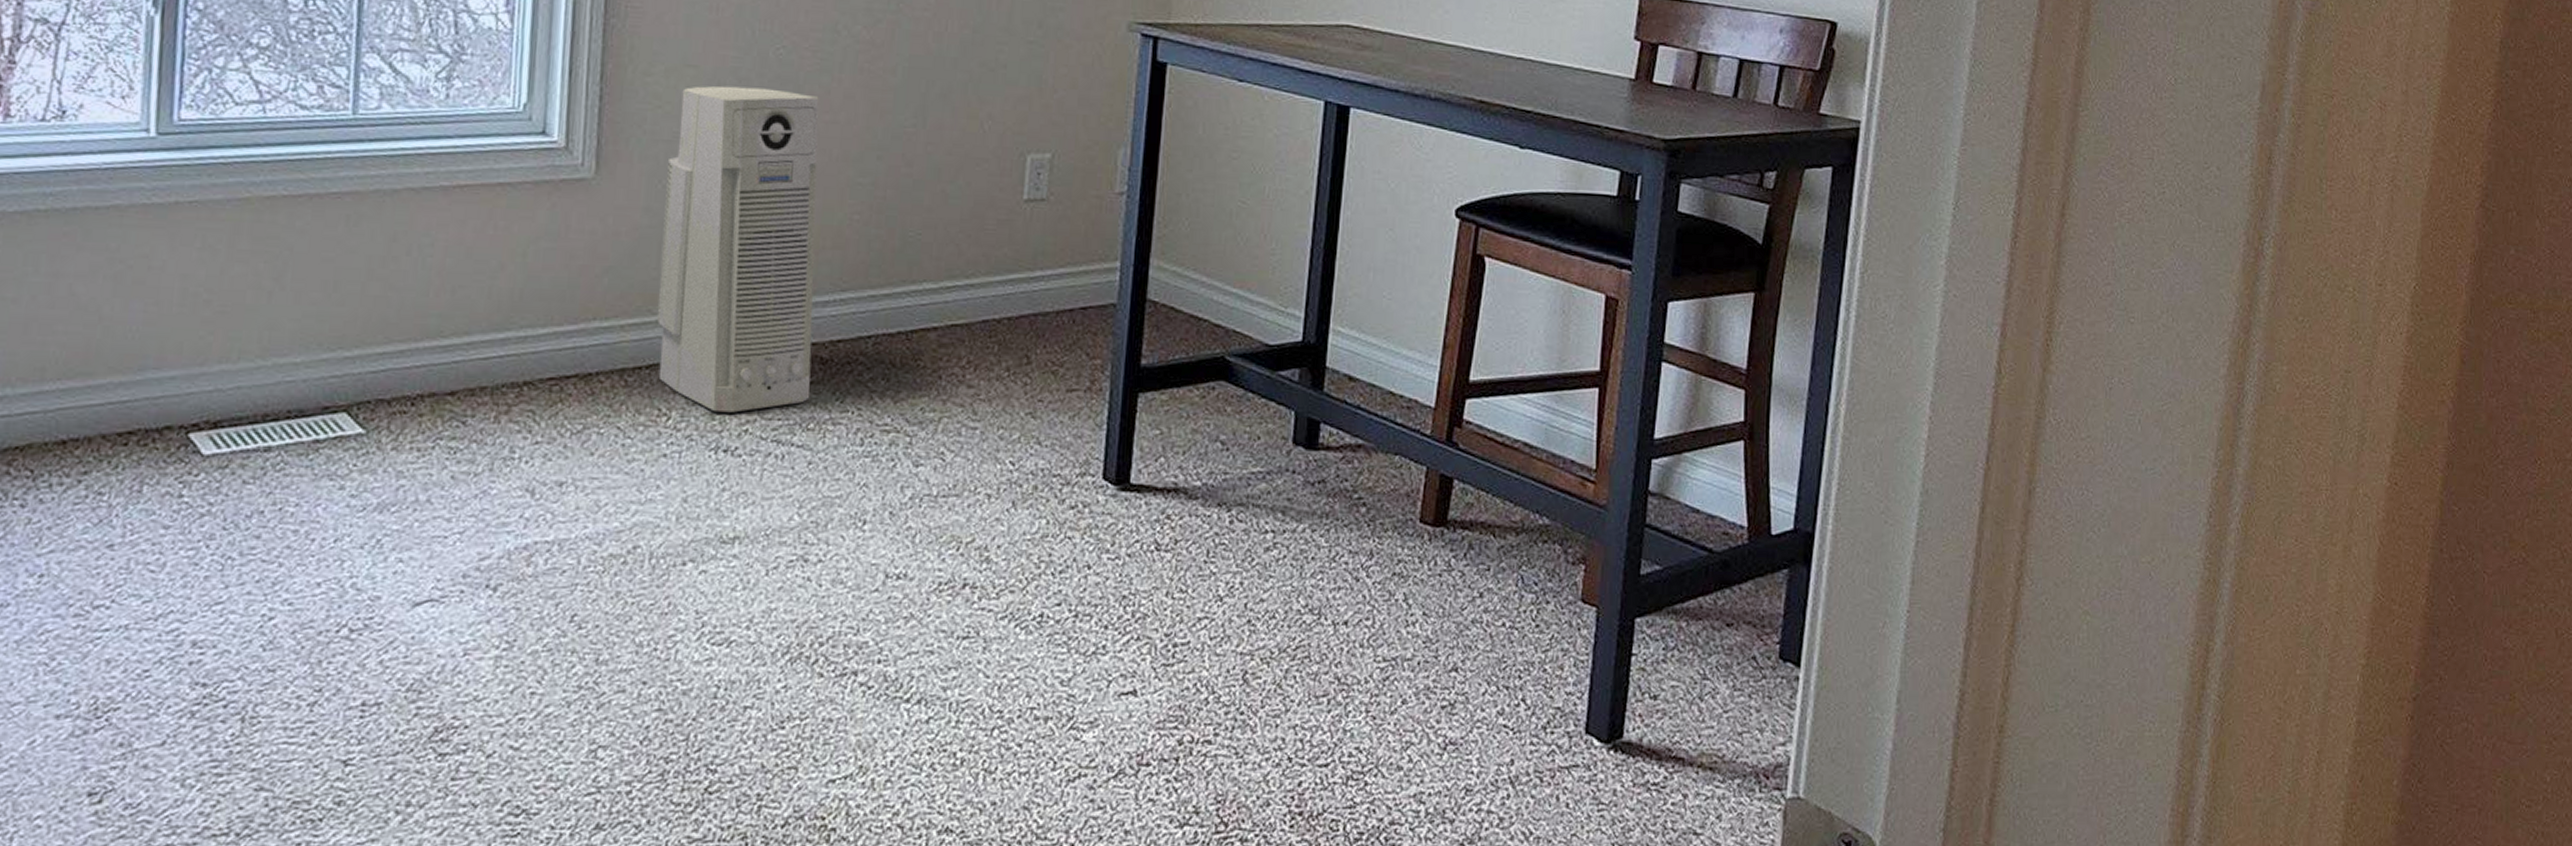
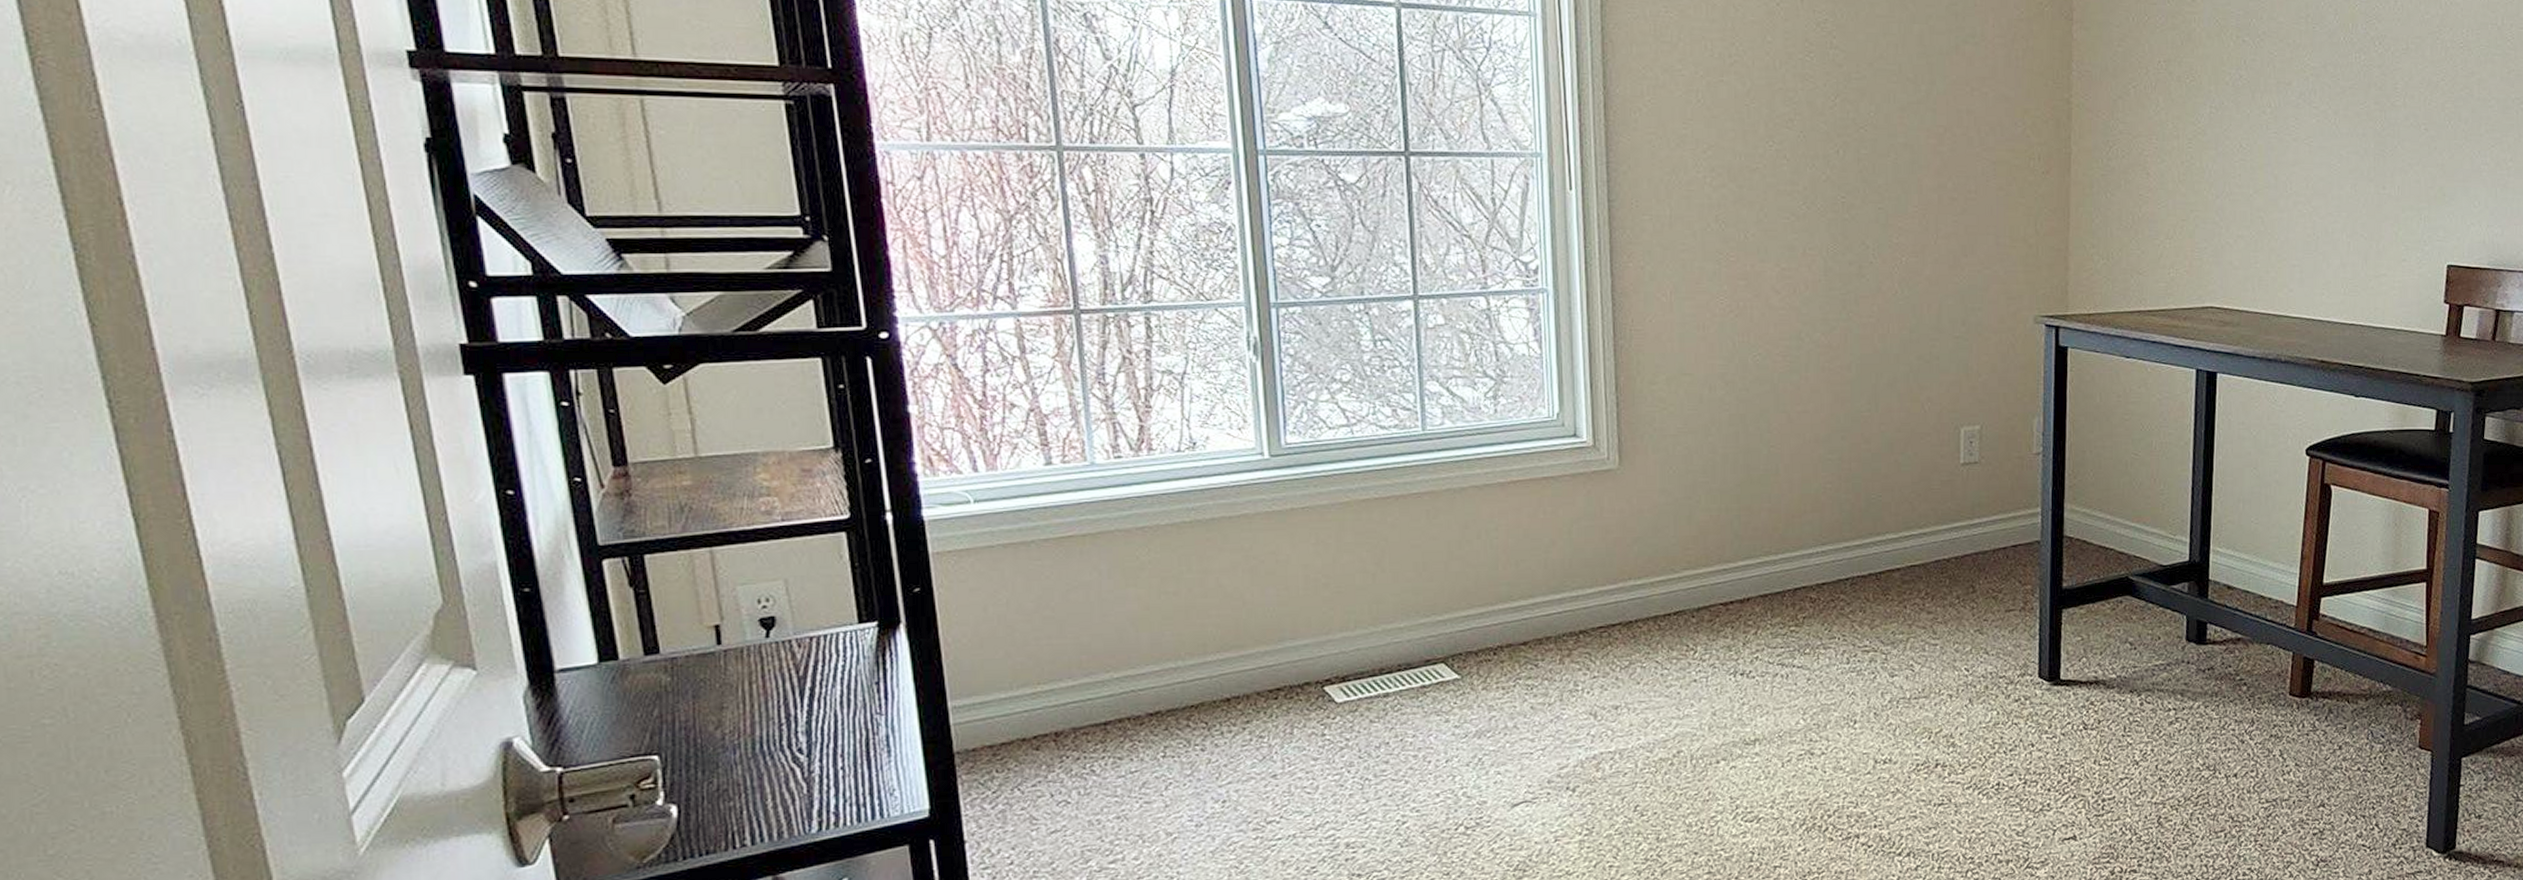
air purifier: present [656,85,819,413] -> none [1676,388,1805,645]

